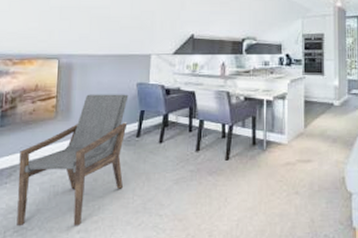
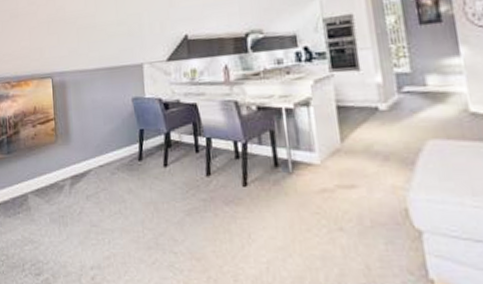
armchair: present [16,94,129,225] -> none [27,111,131,261]

